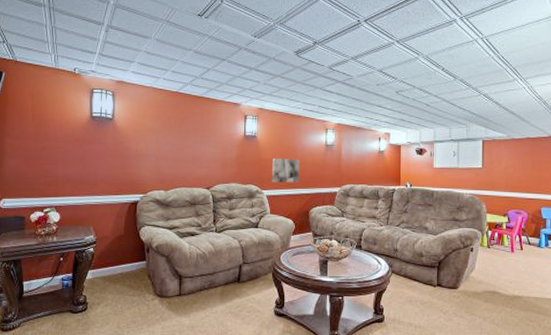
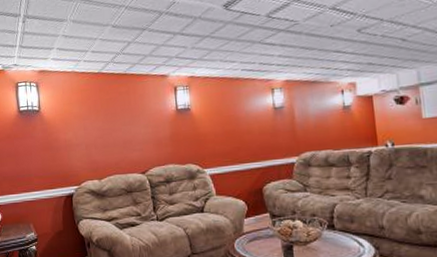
wall art: present [272,158,300,183] -> none [211,128,246,159]

